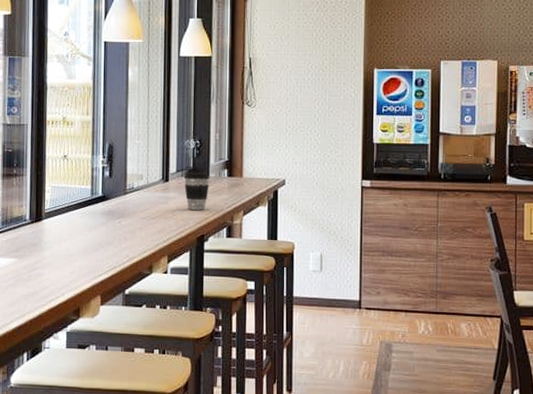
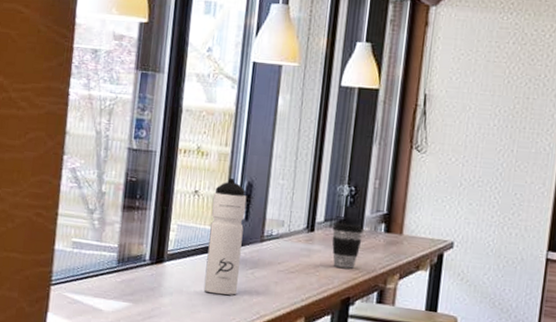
water bottle: none [79,142,109,244] -> present [203,178,247,295]

